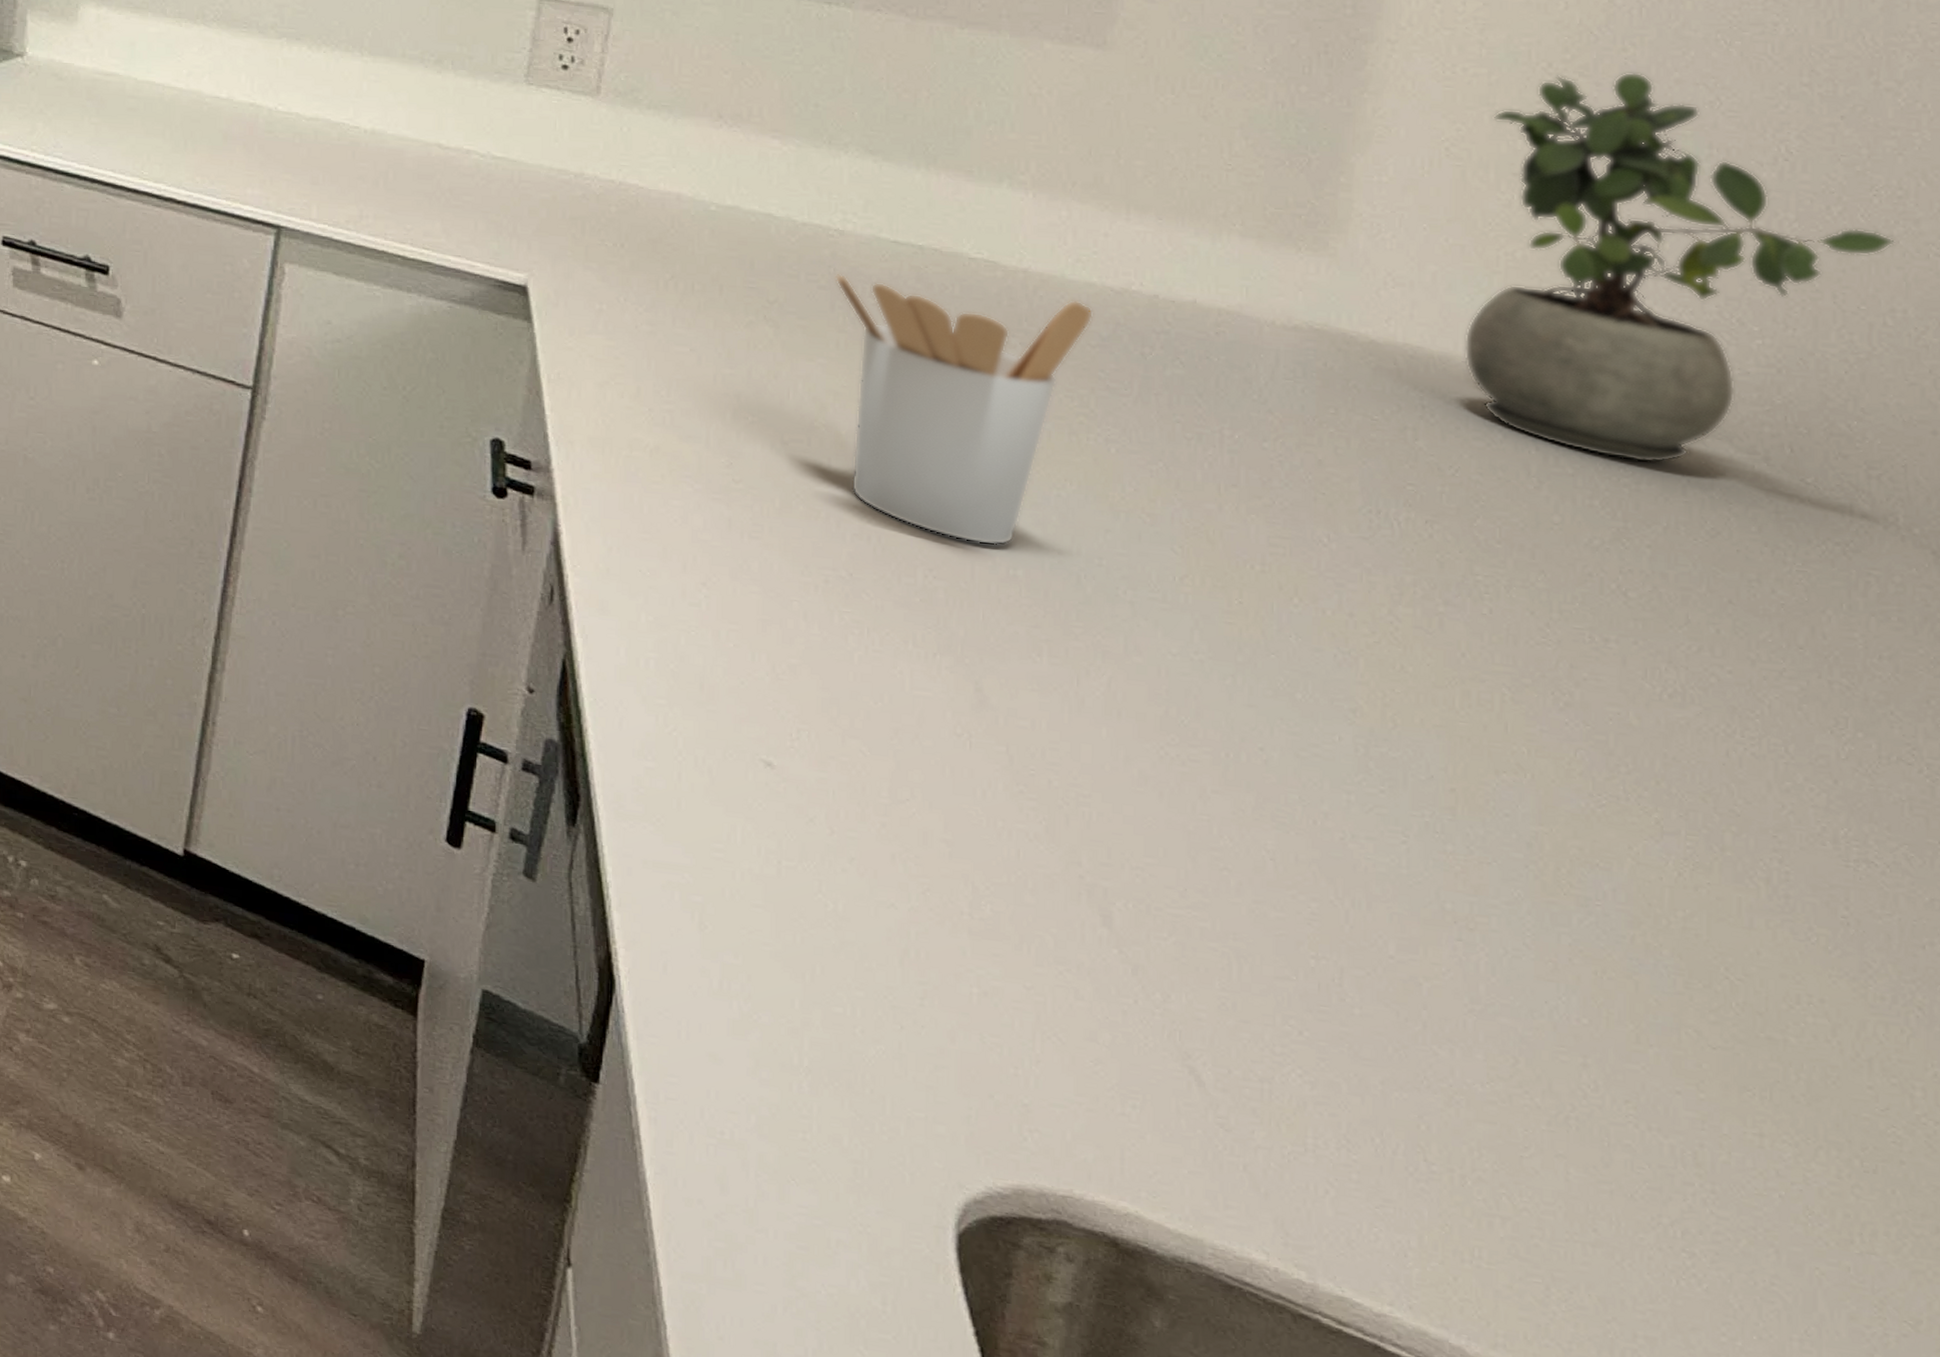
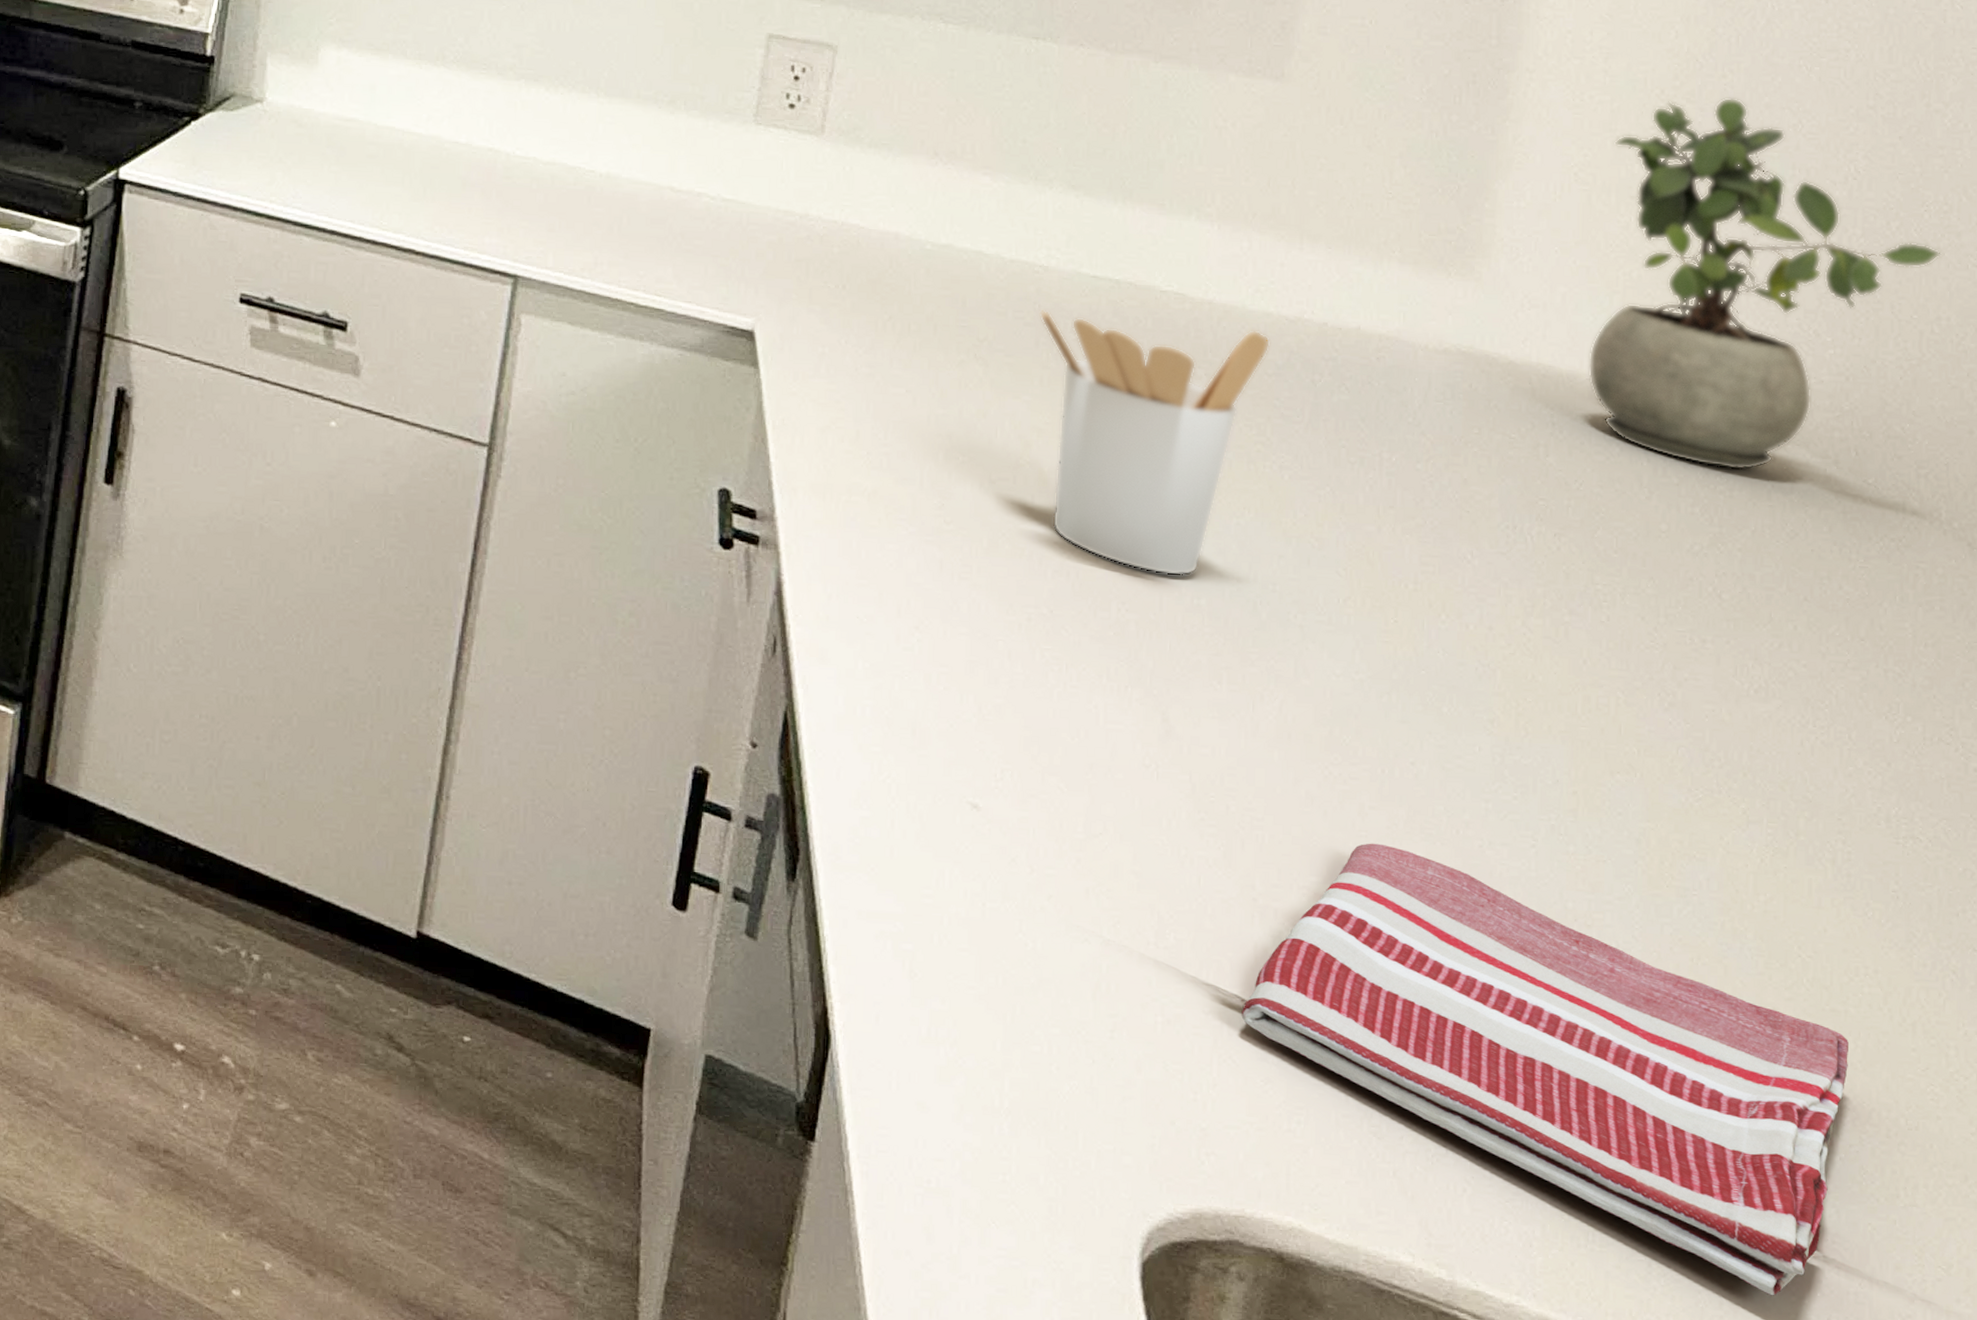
dish towel: none [1067,827,1789,1334] -> present [1241,843,1848,1296]

